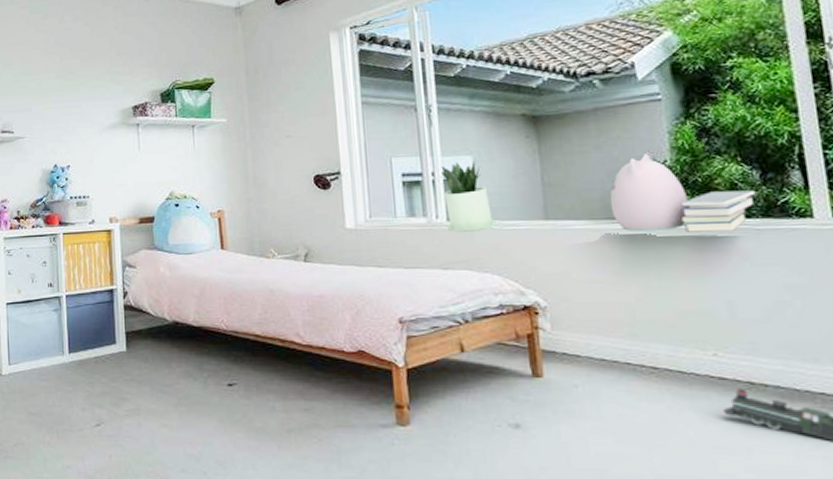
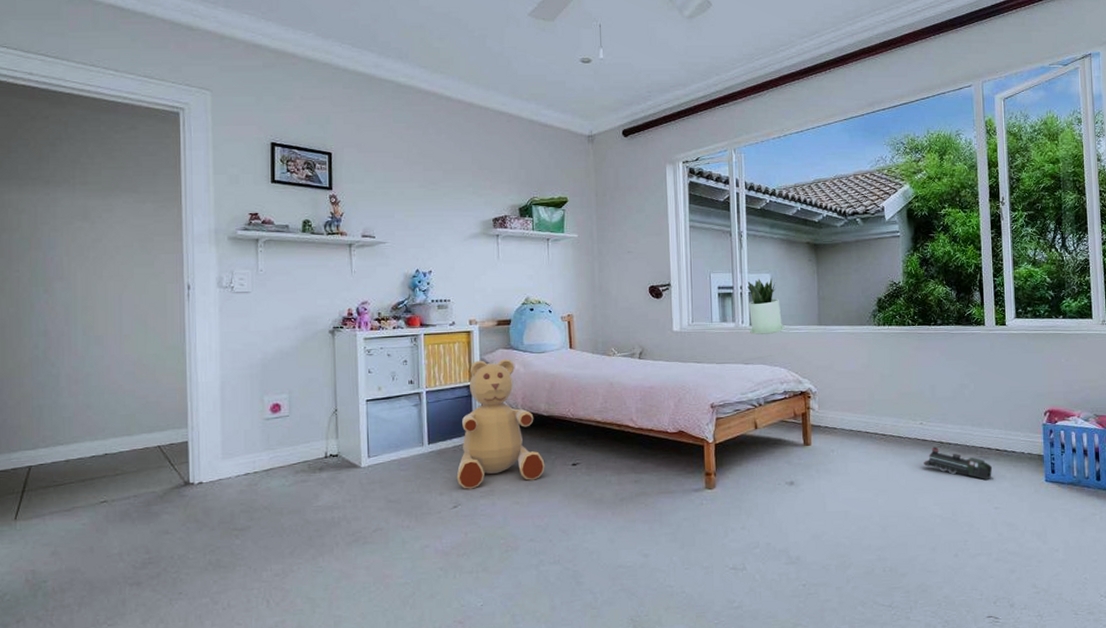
teddy bear: none [99,260,197,406] -> present [456,358,545,489]
plush toy: present [609,152,690,232] -> none [862,276,912,335]
books: present [680,190,756,233] -> none [906,305,953,336]

